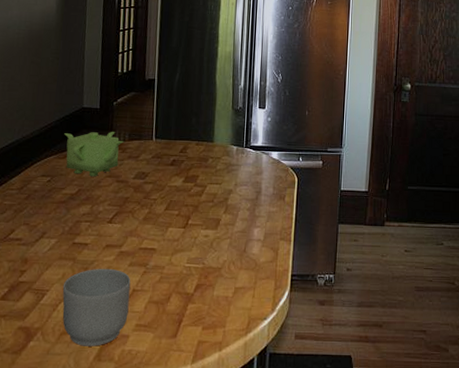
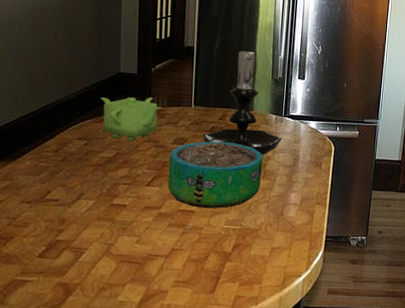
mug: present [62,268,131,346] -> none [101,228,170,301]
decorative bowl: none [129,175,224,246] -> present [167,141,263,208]
candle holder: none [163,75,243,189] -> present [202,44,282,156]

